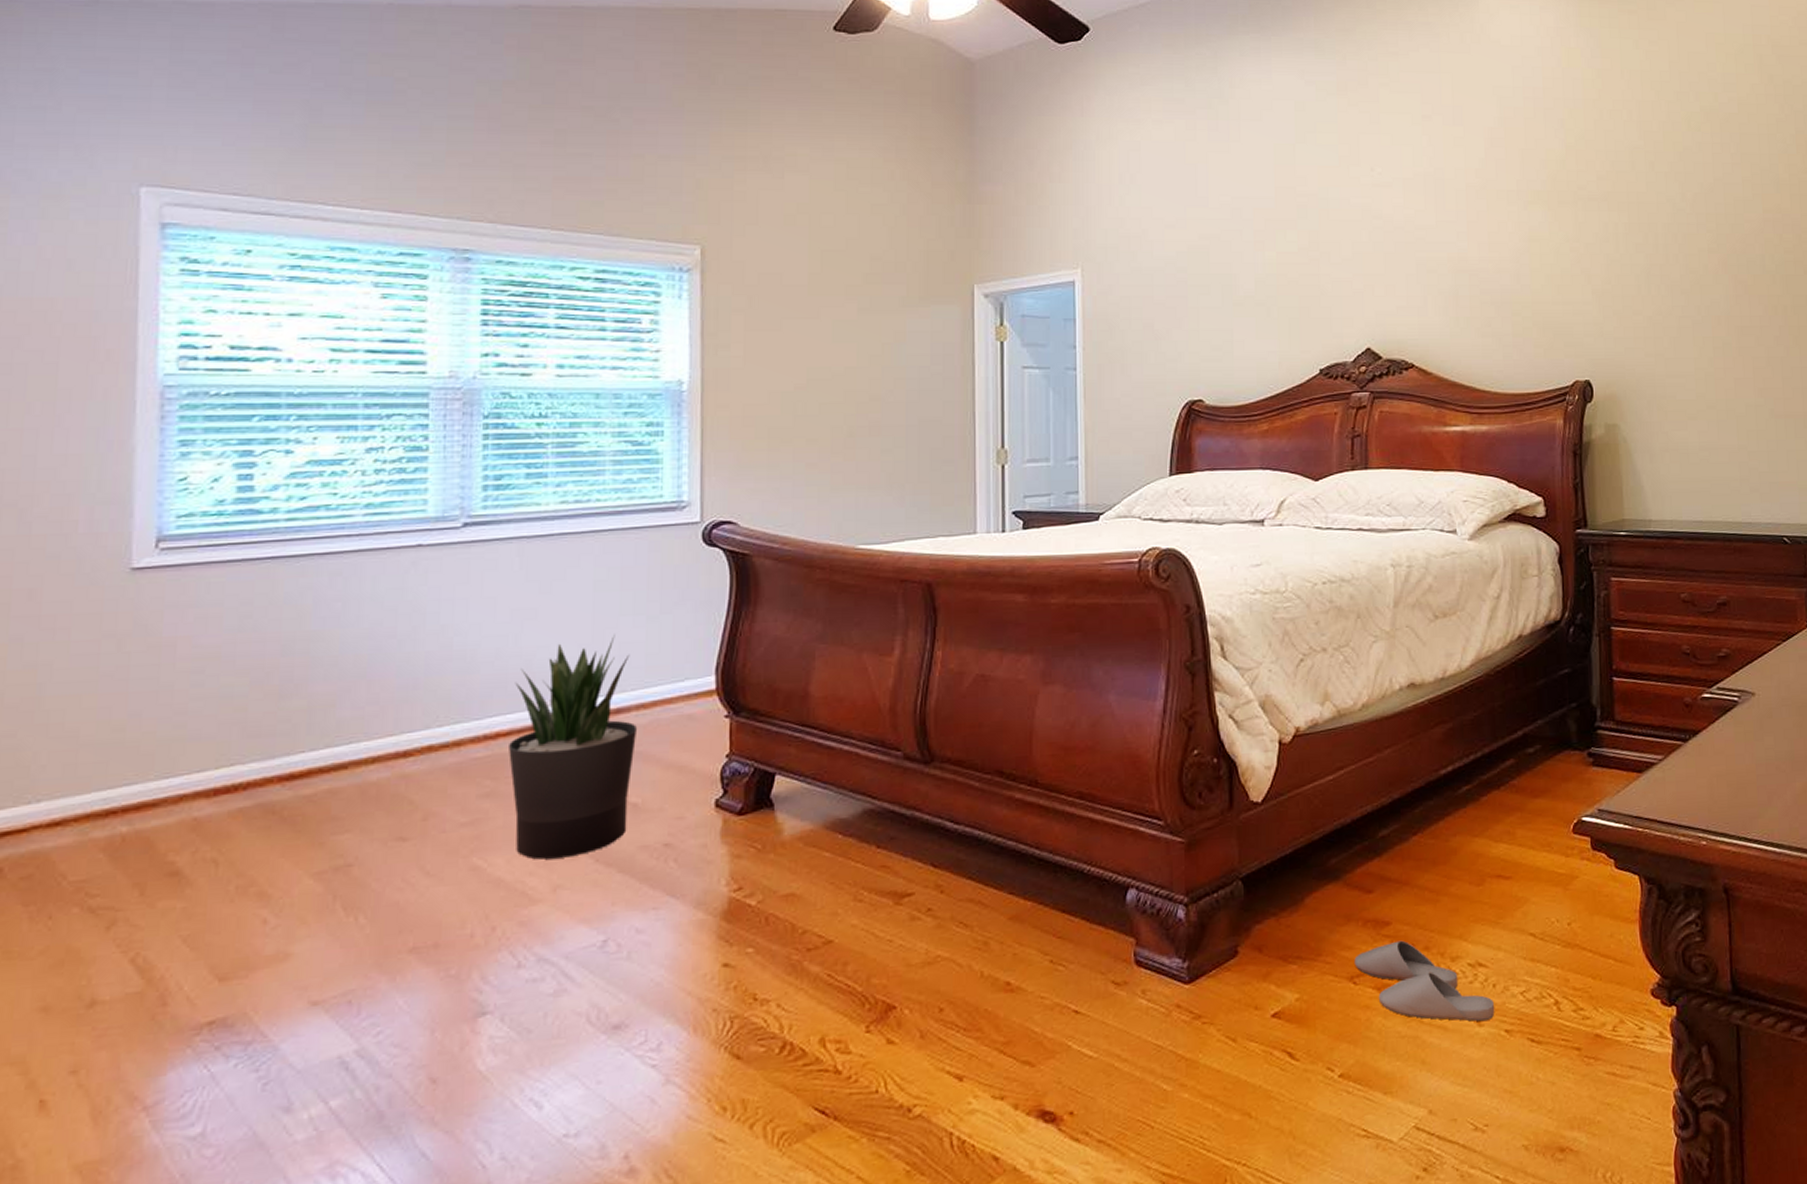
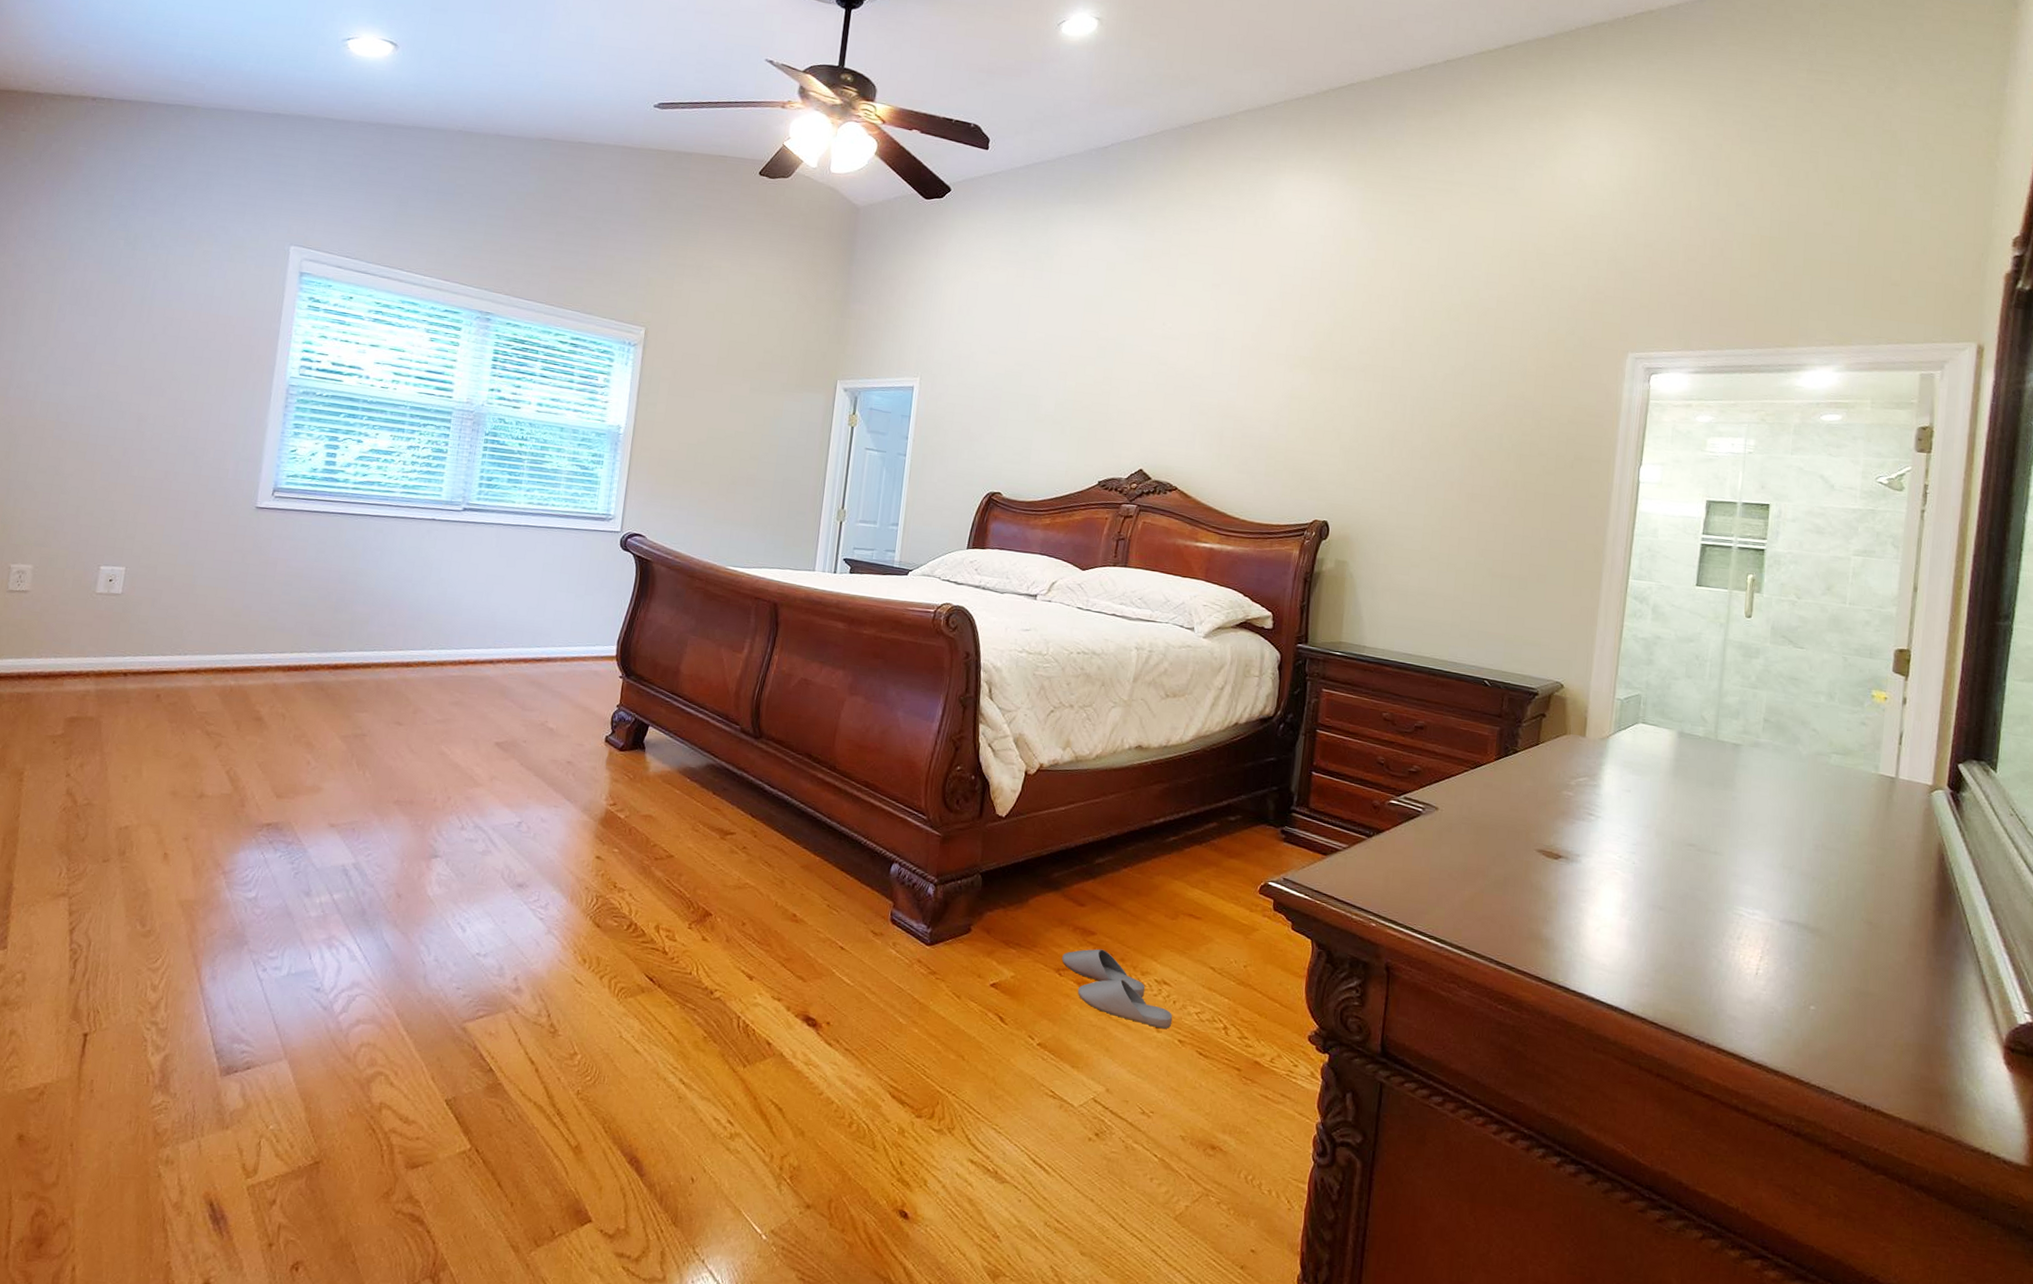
planter: present [509,634,638,860] -> none [470,604,561,758]

